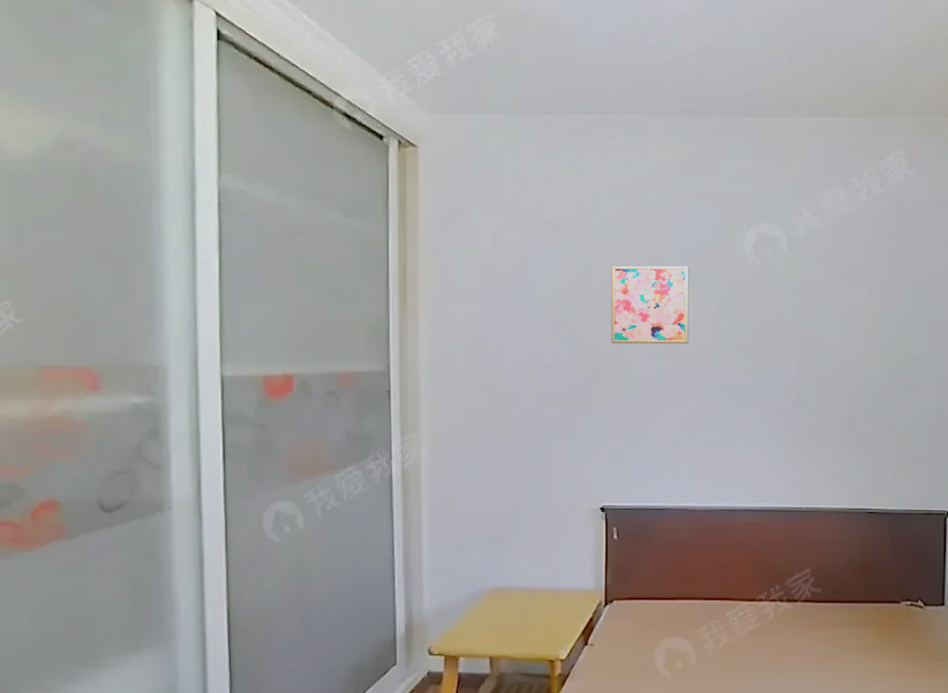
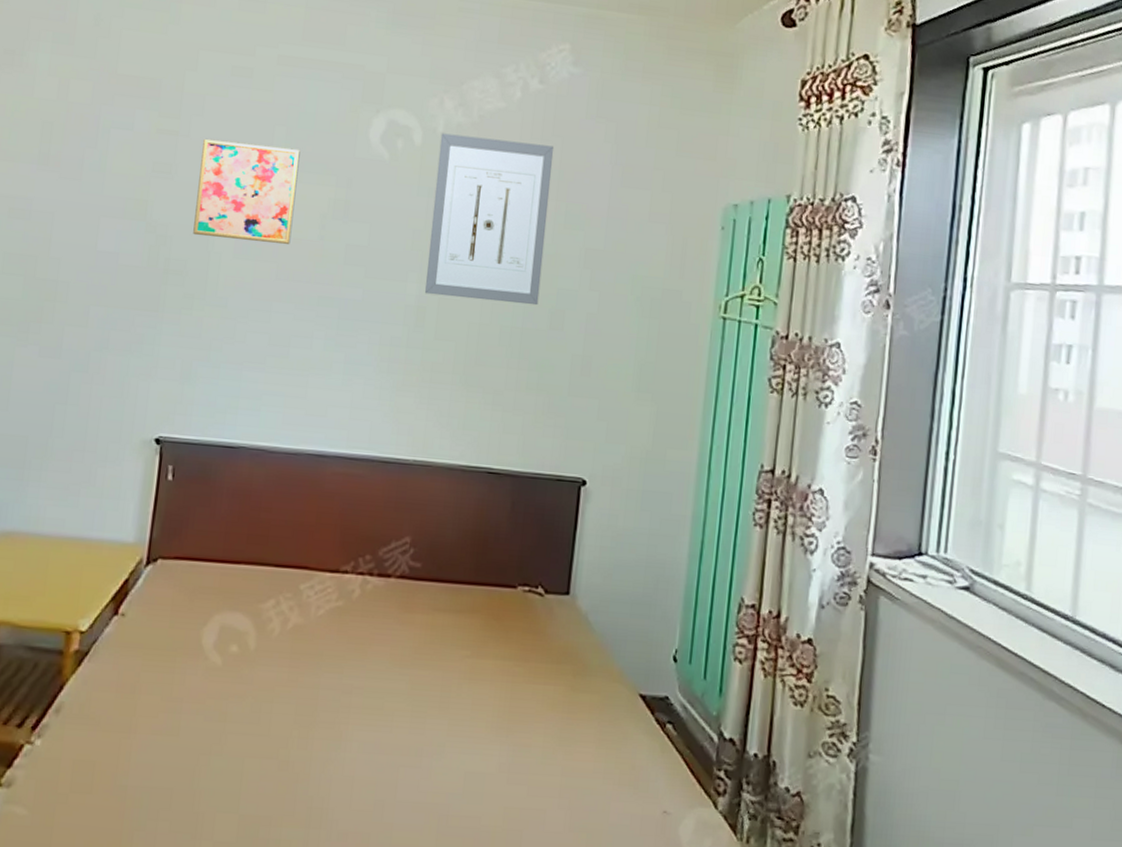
wall art: none [801,238,899,373] -> present [425,133,554,306]

